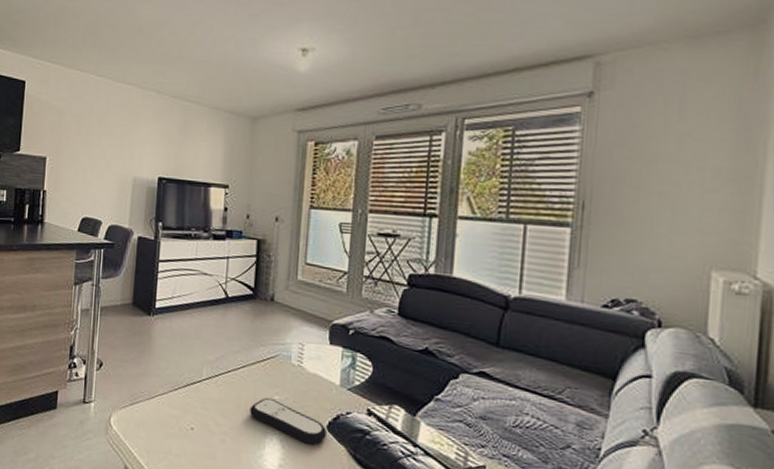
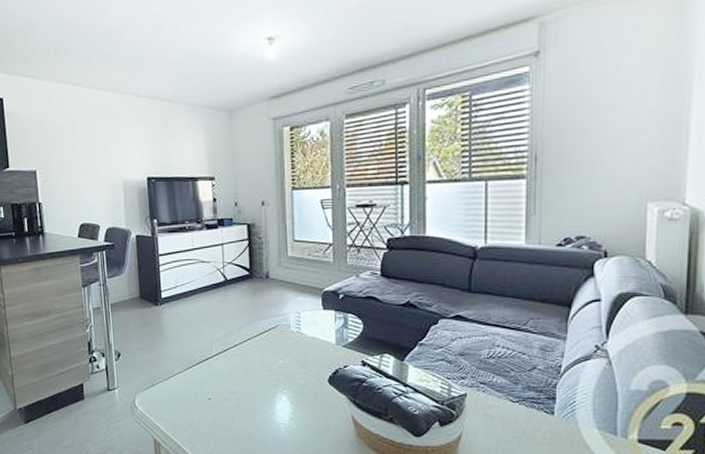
remote control: present [250,397,327,445] -> none [259,363,328,398]

